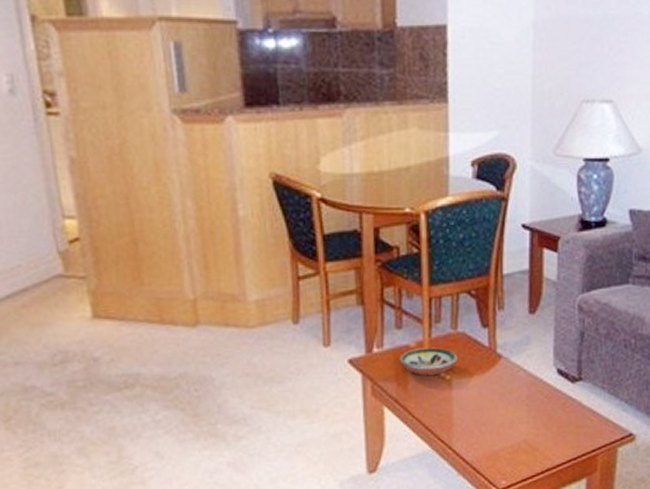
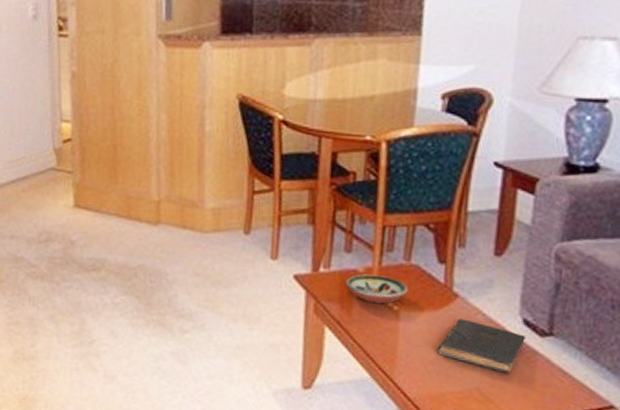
book: none [487,377,560,423] -> present [437,318,525,375]

